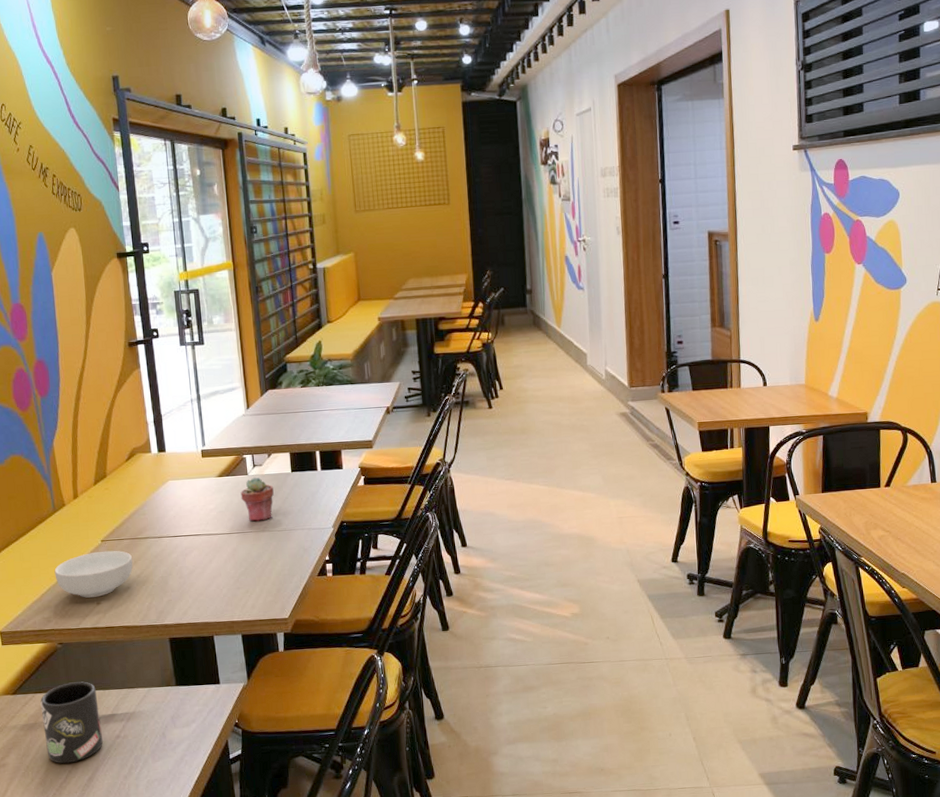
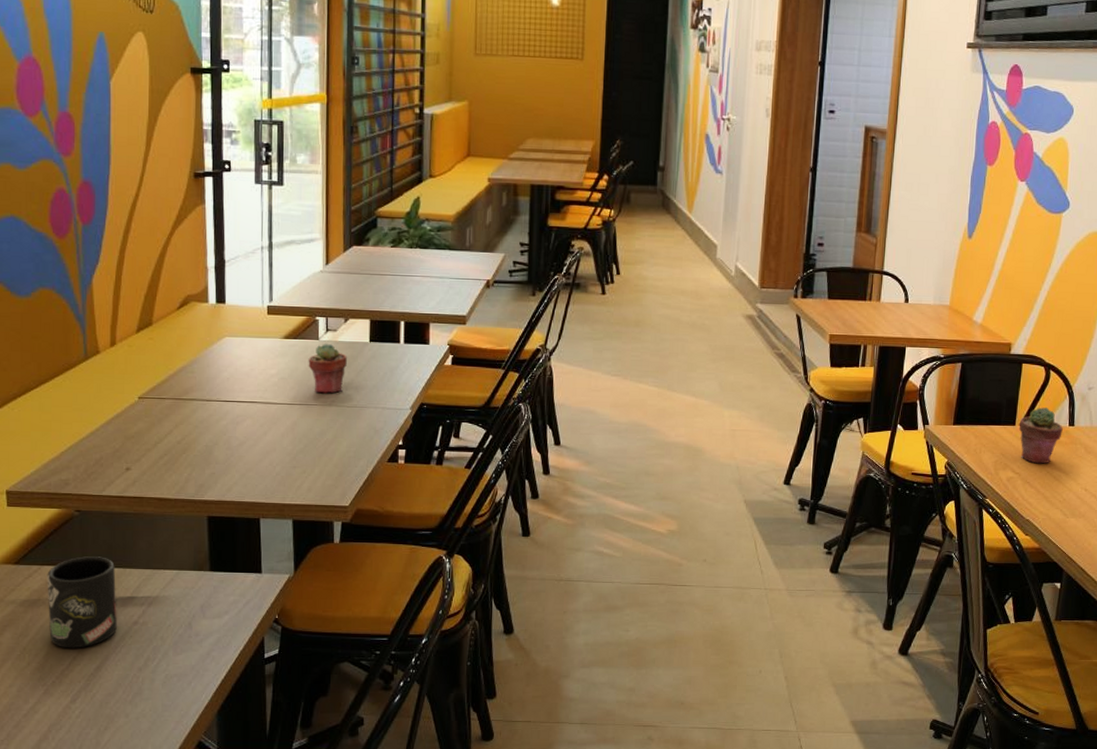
cereal bowl: present [54,550,133,598] -> none [79,409,174,462]
potted succulent: none [883,468,926,521] -> present [1018,407,1063,464]

